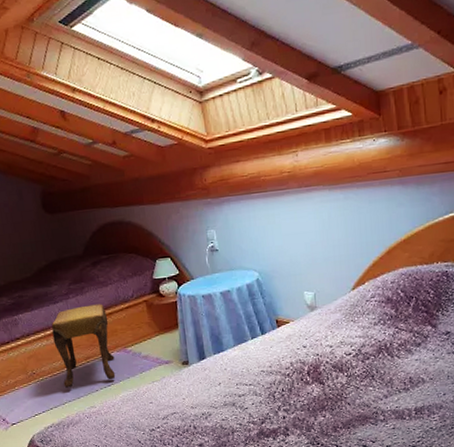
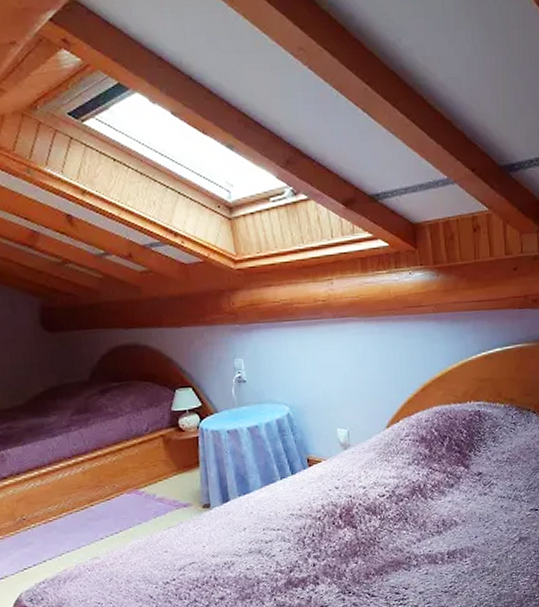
footstool: present [51,304,116,388] -> none [47,438,125,536]

